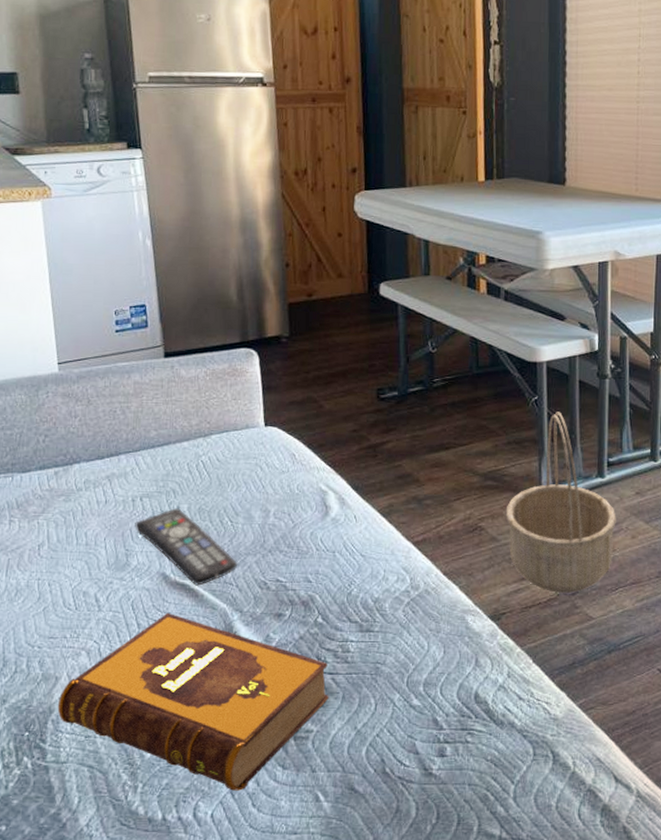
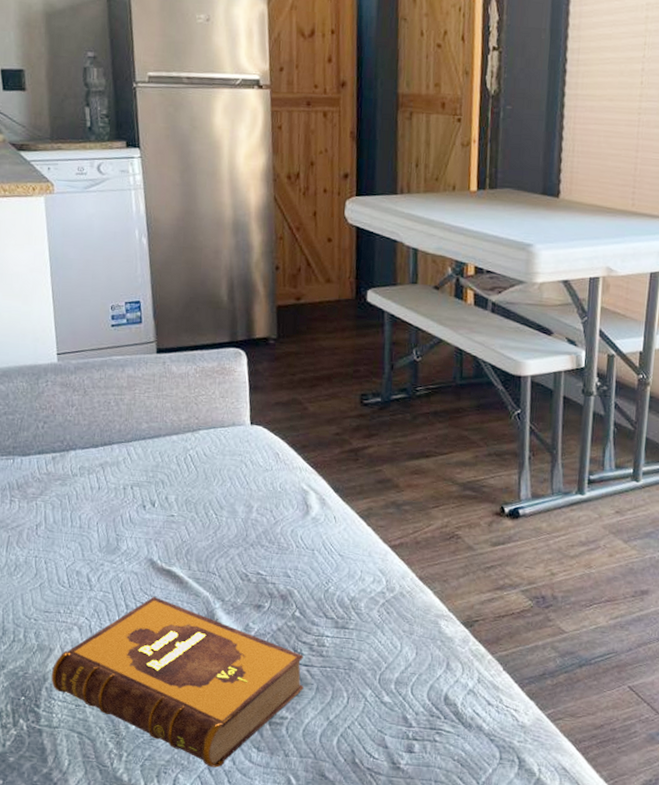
remote control: present [135,508,238,586] -> none [125,498,221,573]
basket: present [505,411,616,593] -> none [482,426,595,606]

